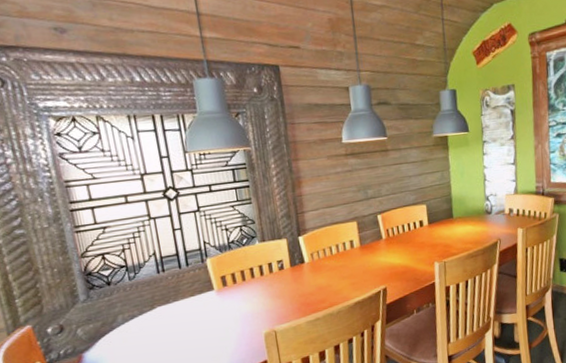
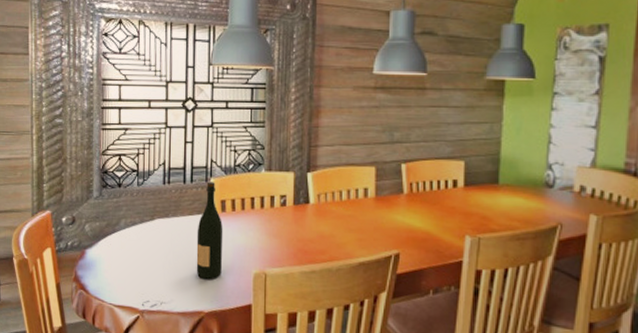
wine bottle: none [201,261,234,351] -> present [196,181,222,280]

